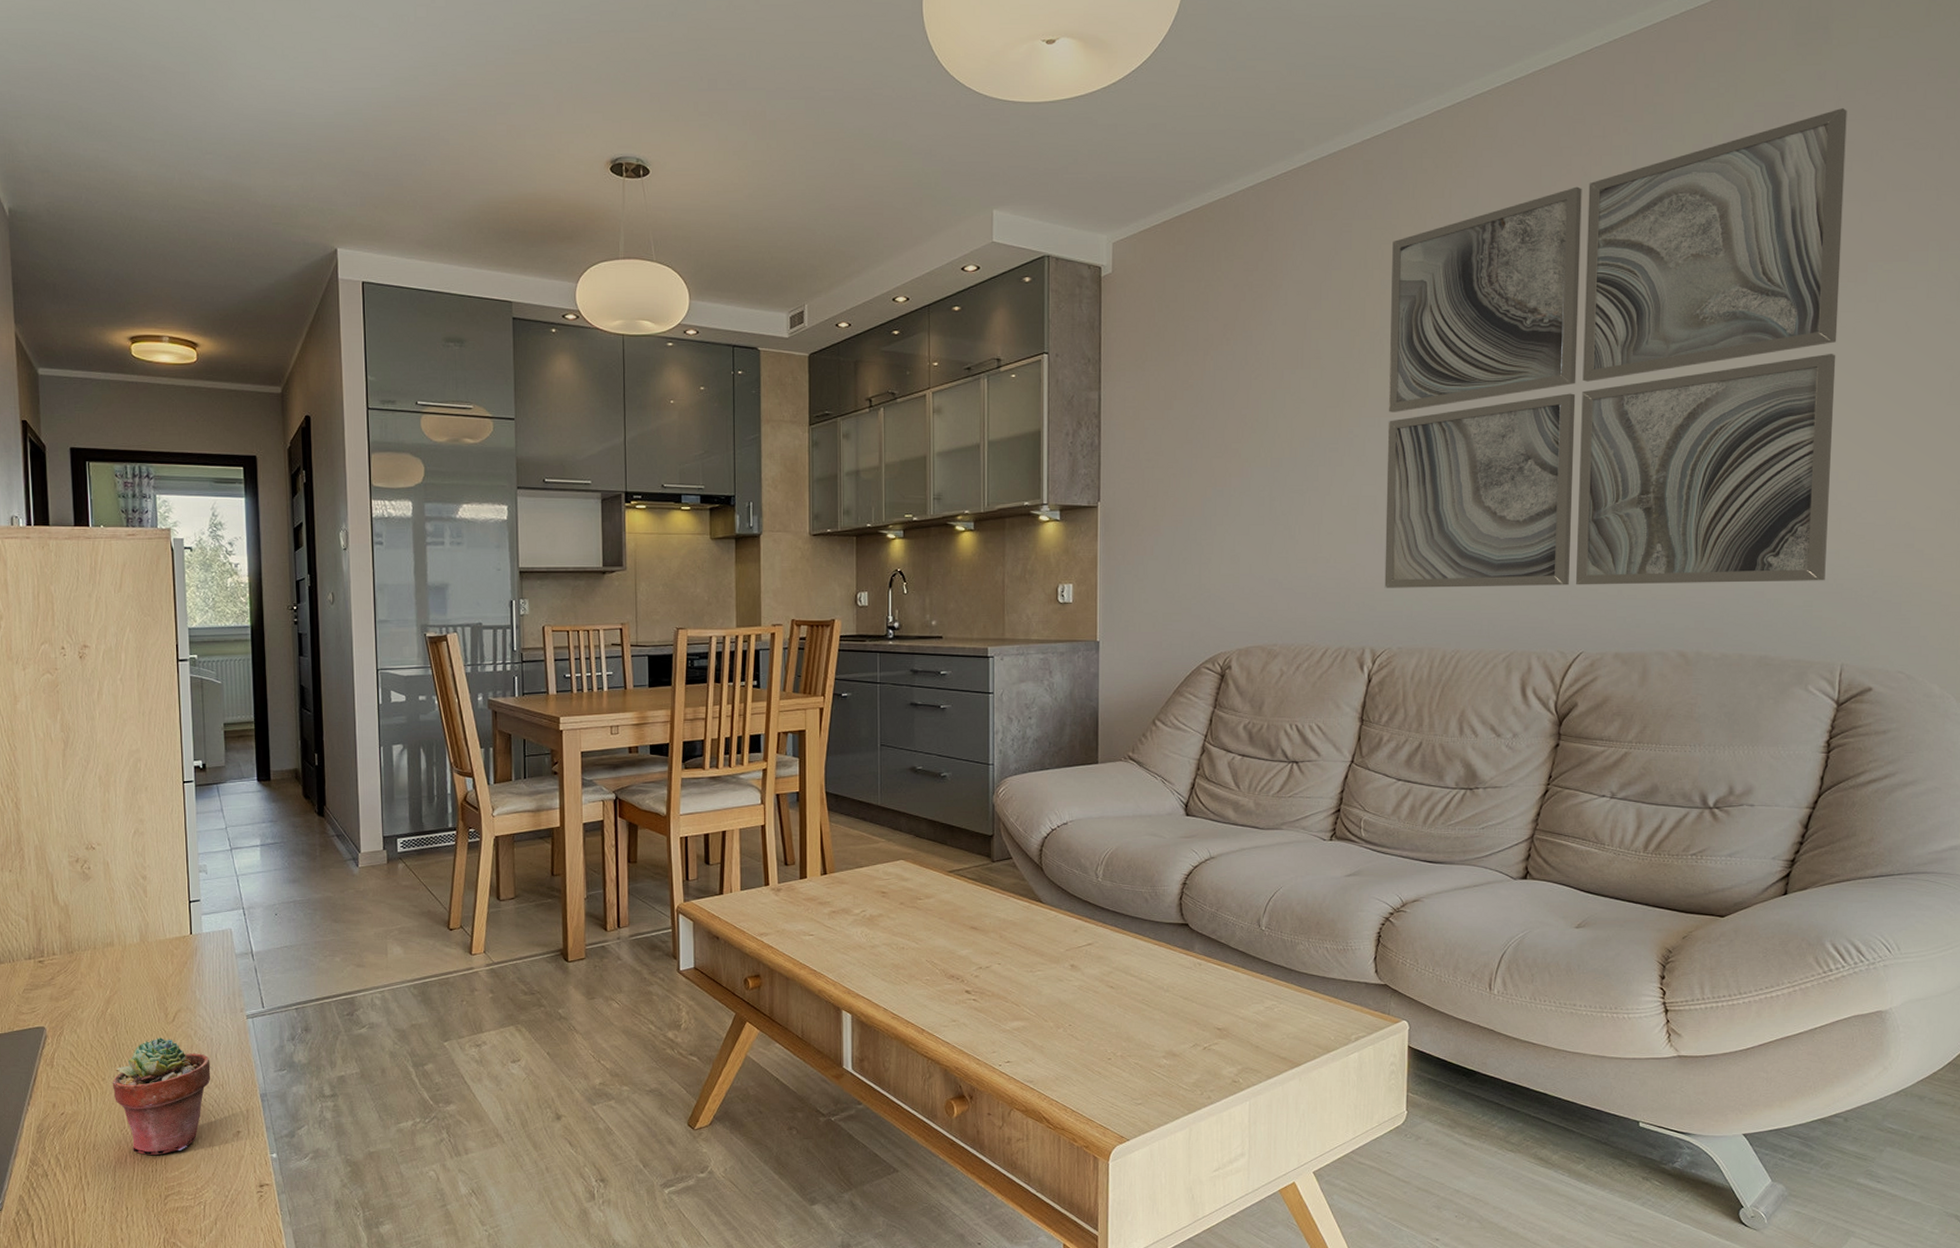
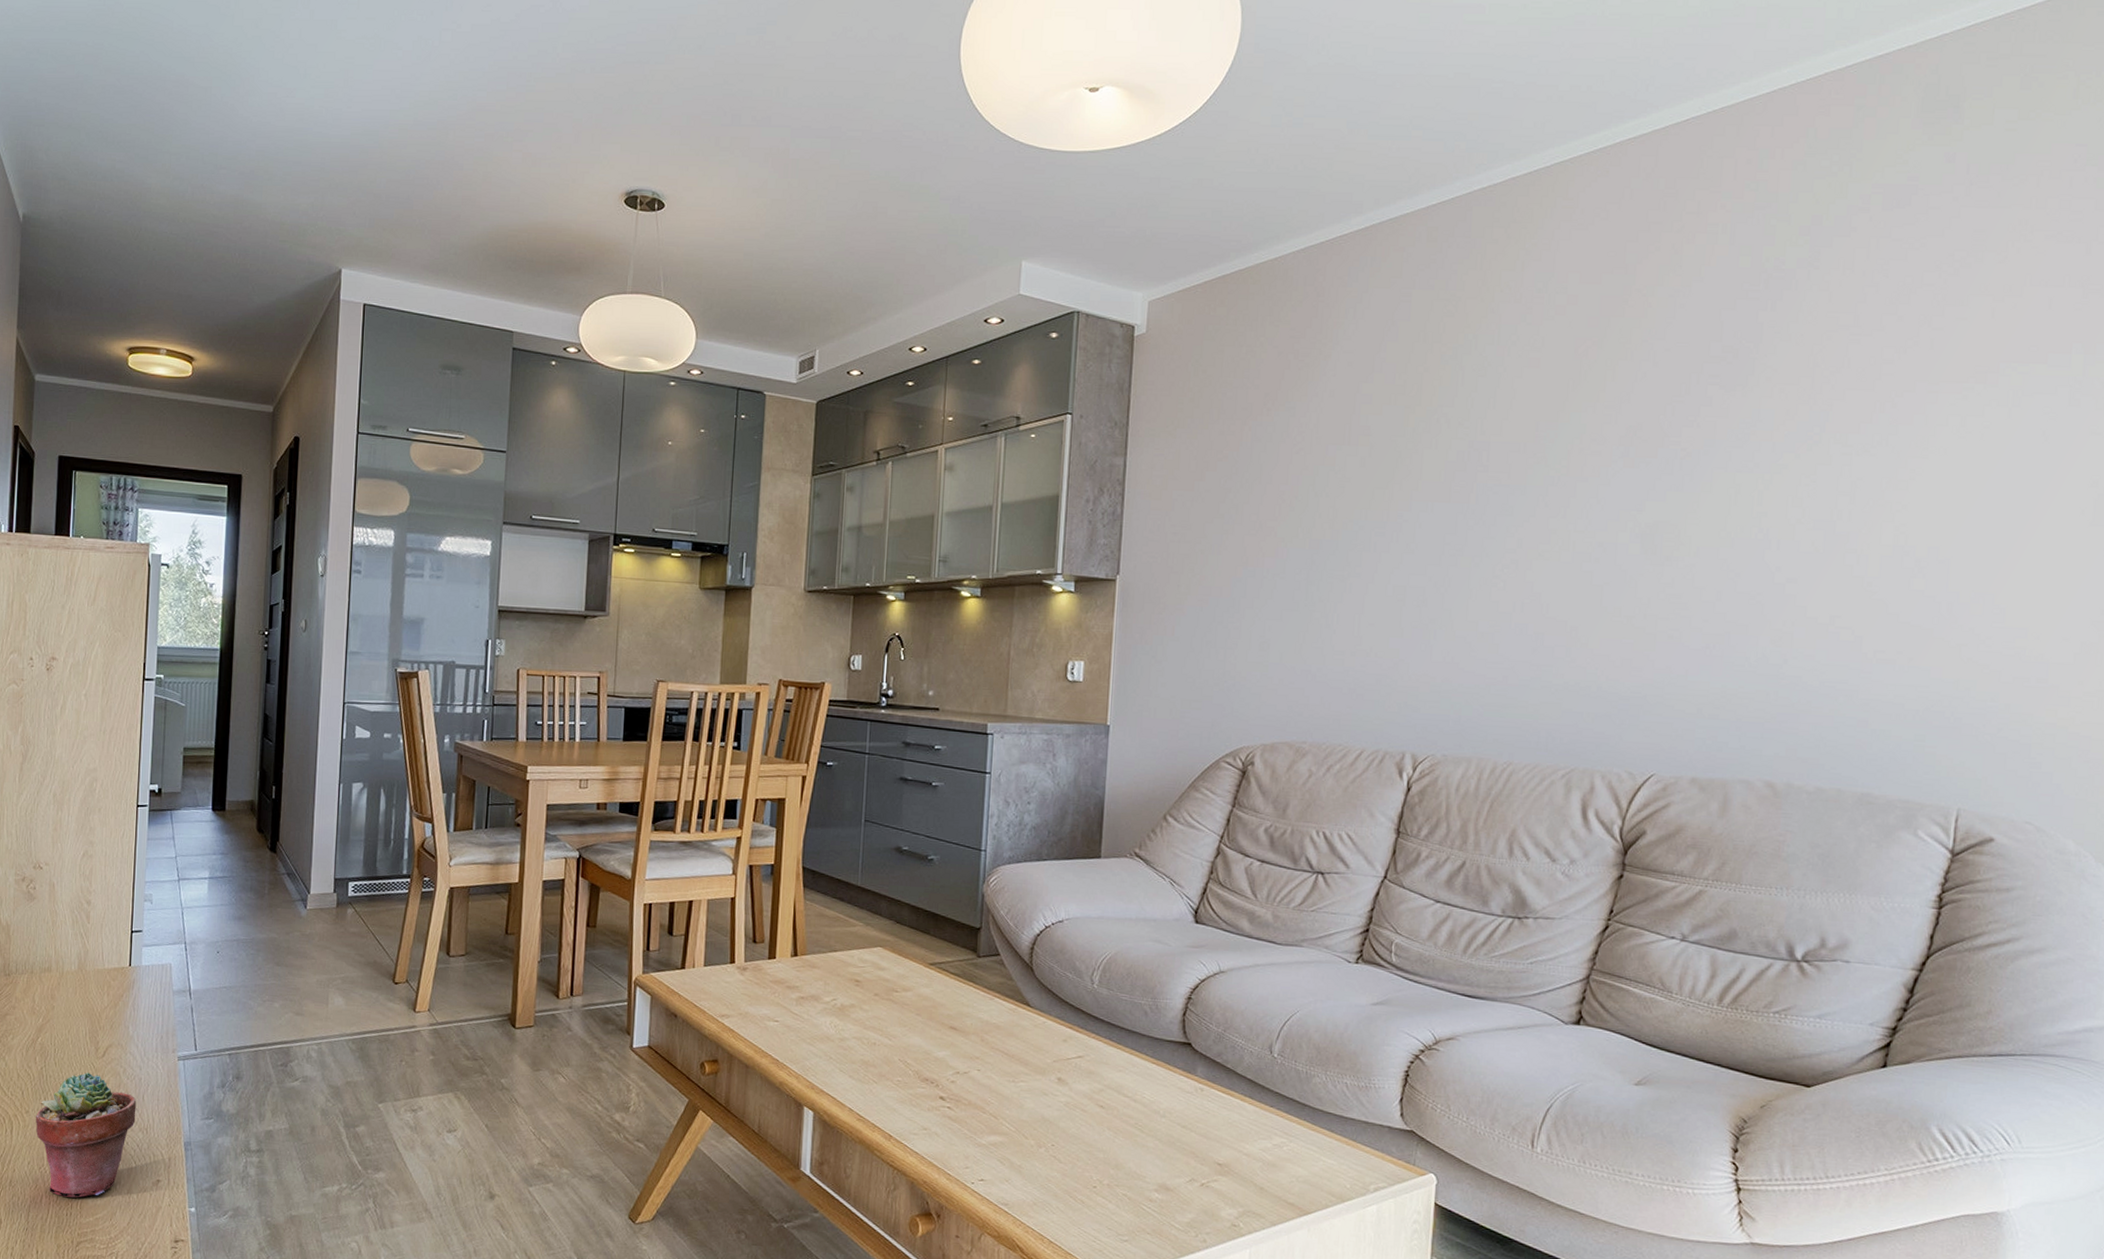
wall art: present [1384,107,1847,588] -> none [1430,193,1980,714]

